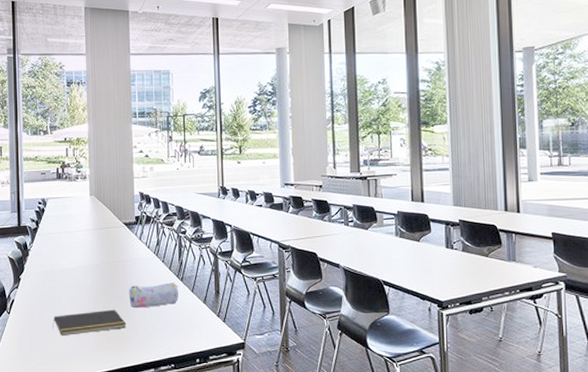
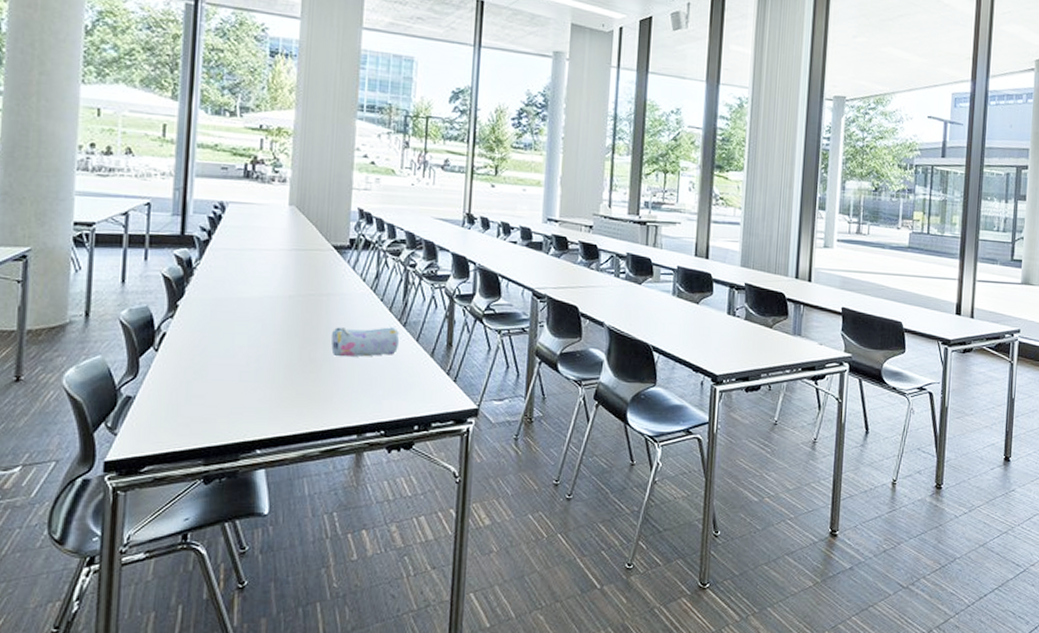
notepad: present [52,309,127,336] -> none [219,355,325,386]

